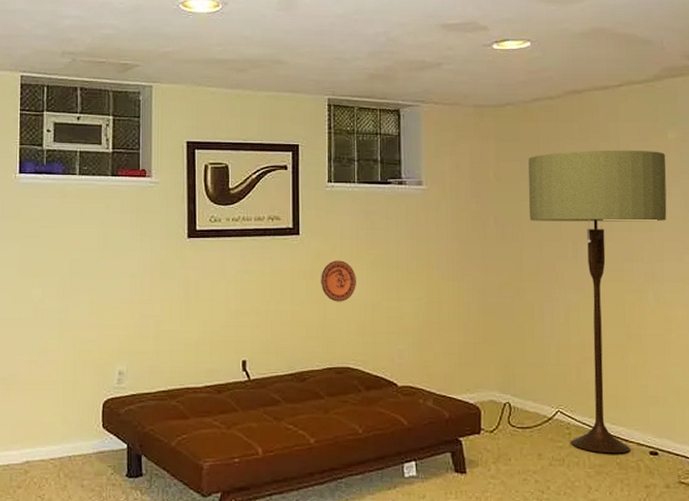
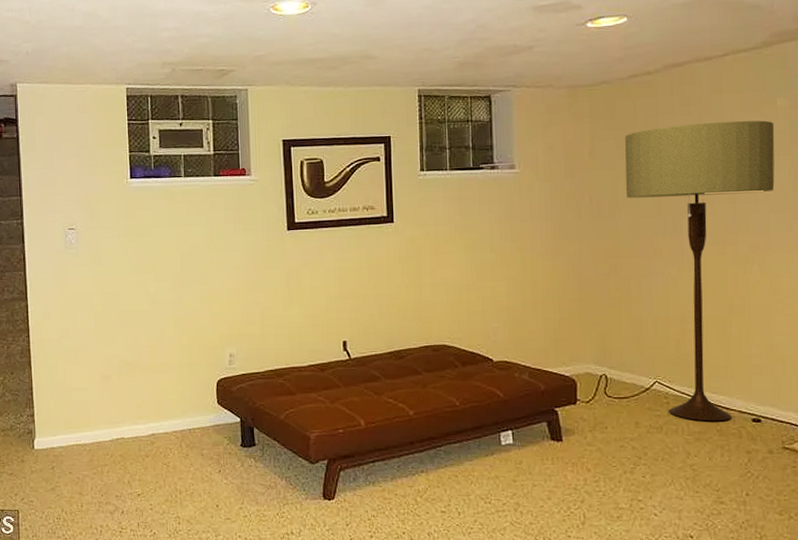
decorative plate: present [321,260,356,302] -> none [416,245,451,284]

